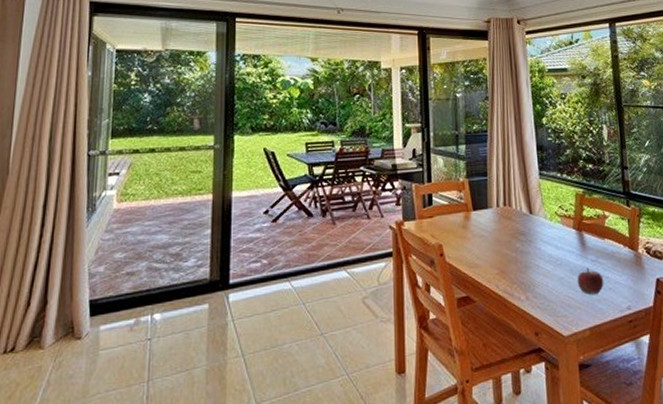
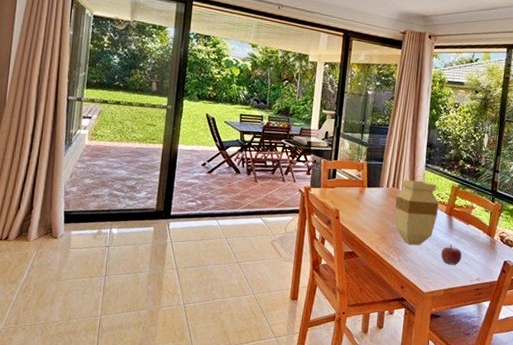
vase: none [510,192,565,277] -> present [395,179,439,246]

